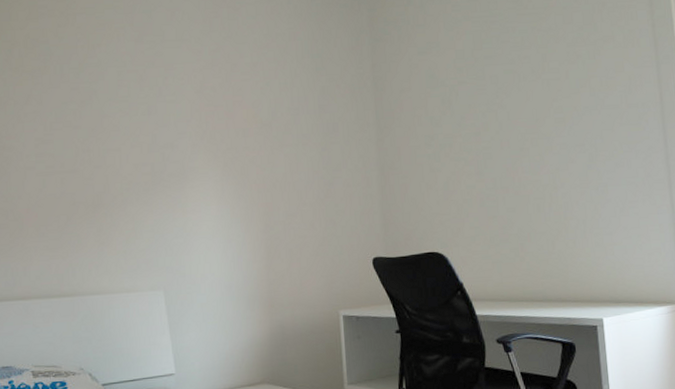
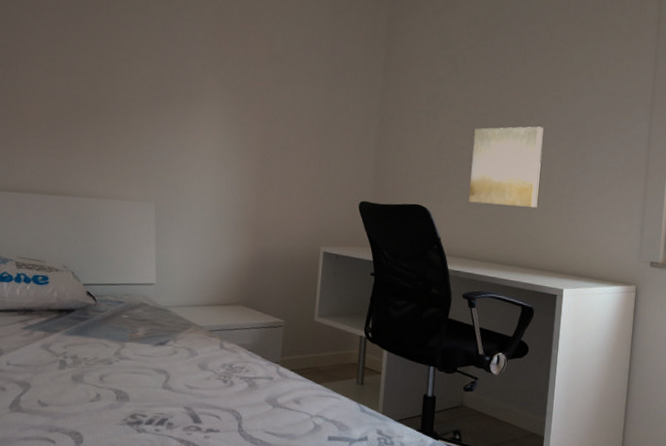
wall art: none [480,152,559,241] -> present [469,126,544,208]

